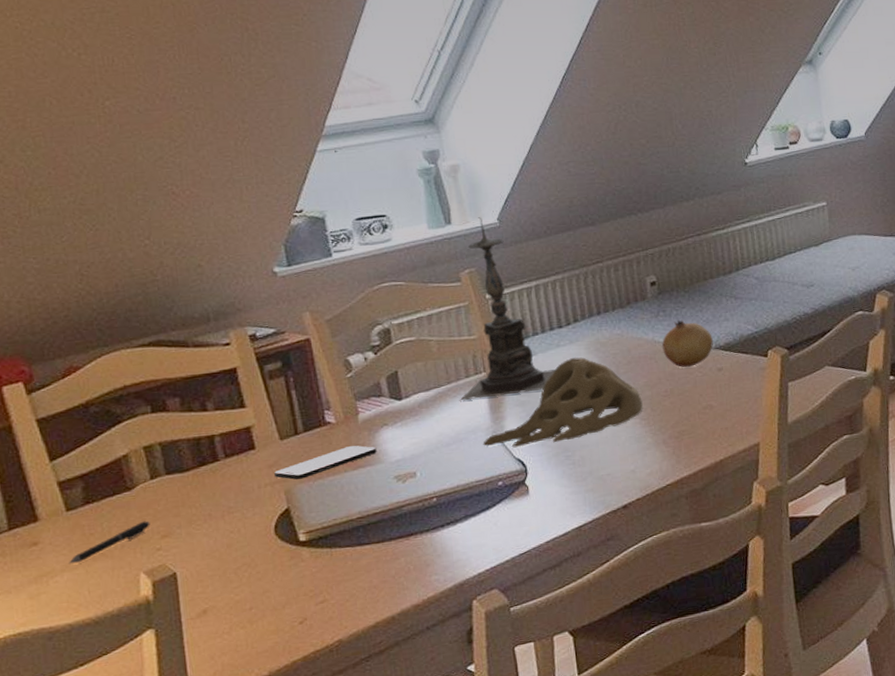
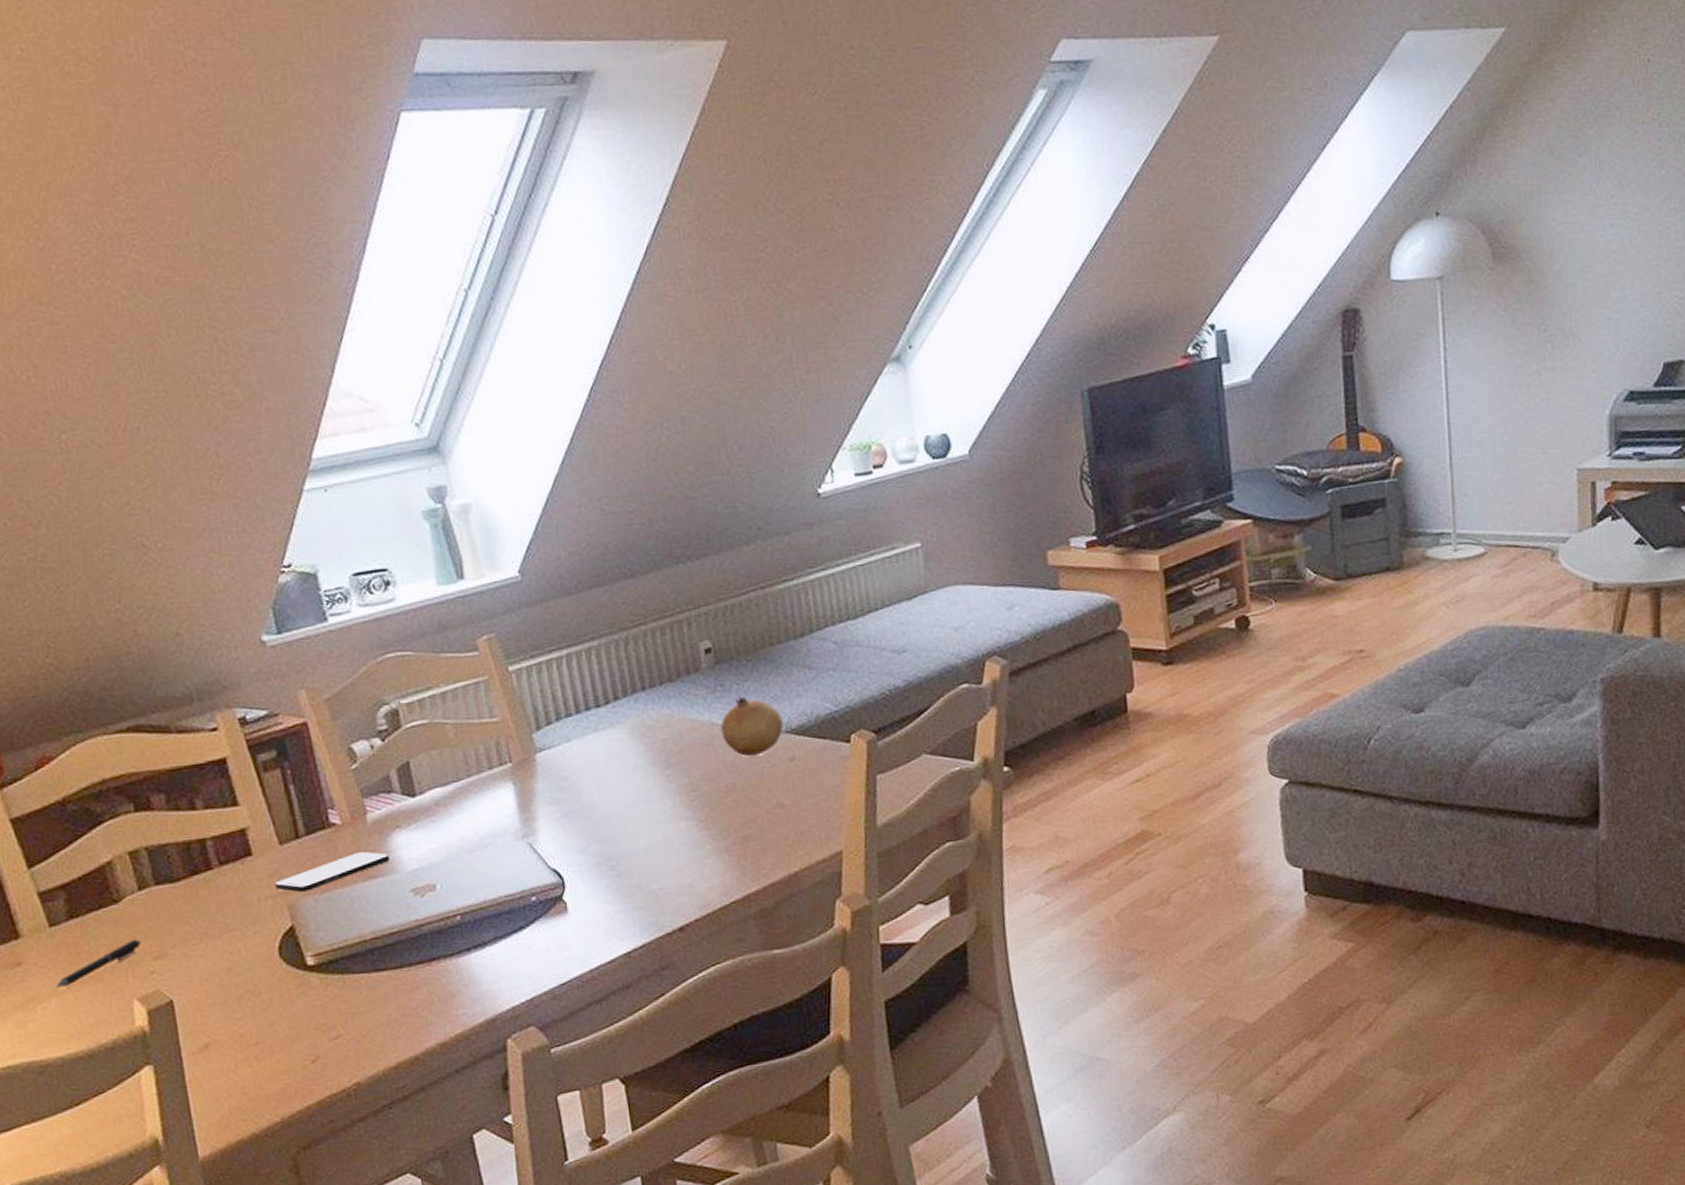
candle holder: present [459,217,555,401] -> none [482,569,594,798]
decorative bowl: present [483,357,643,448] -> none [511,744,700,856]

